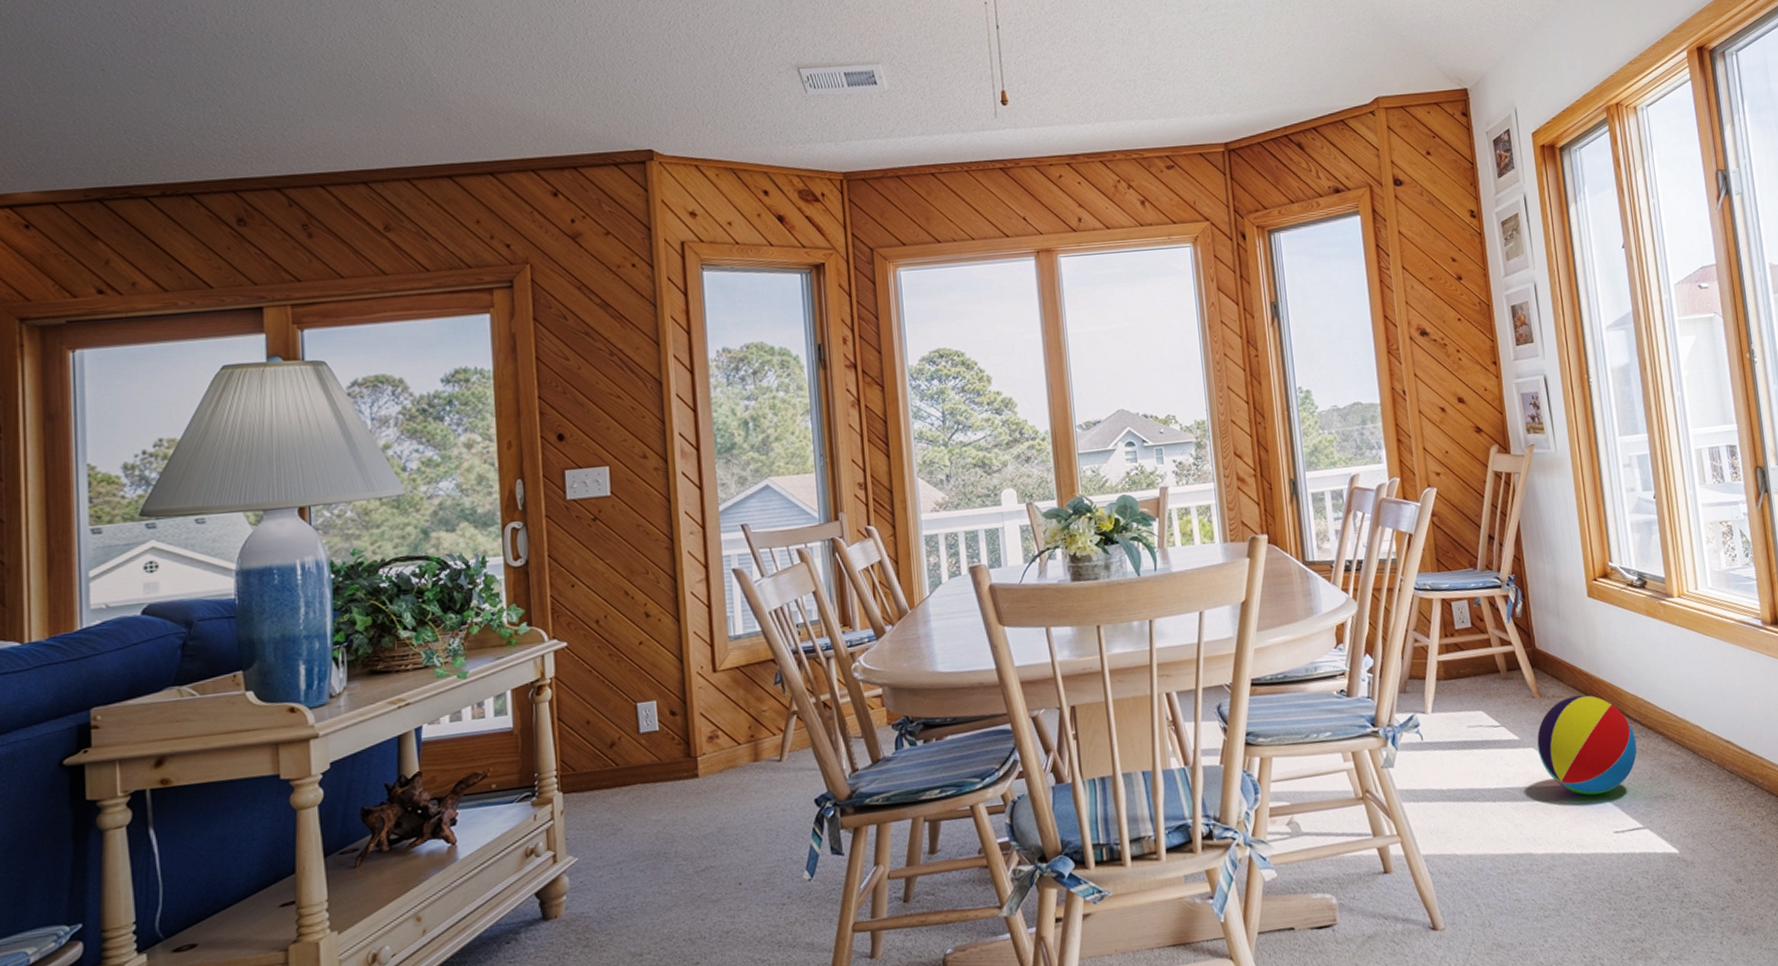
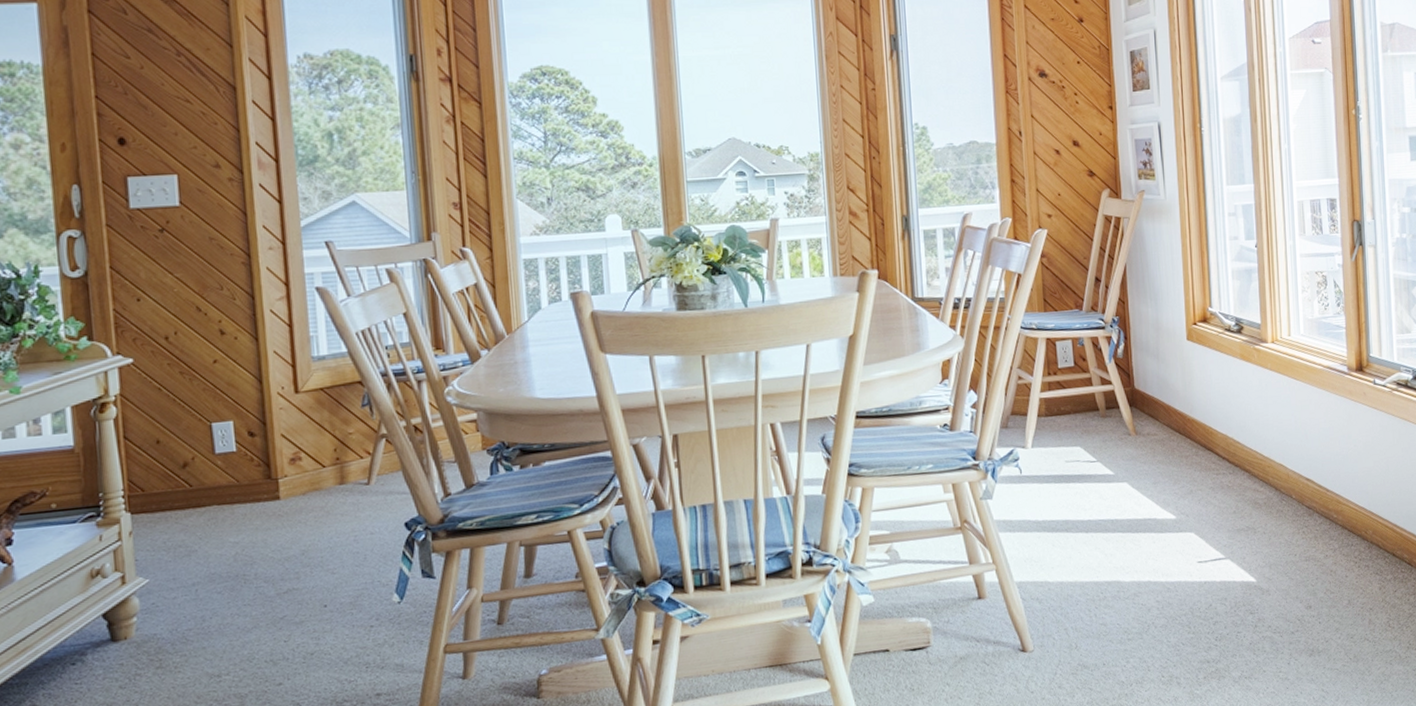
beach ball: present [1537,695,1637,796] -> none [1130,433,1224,528]

